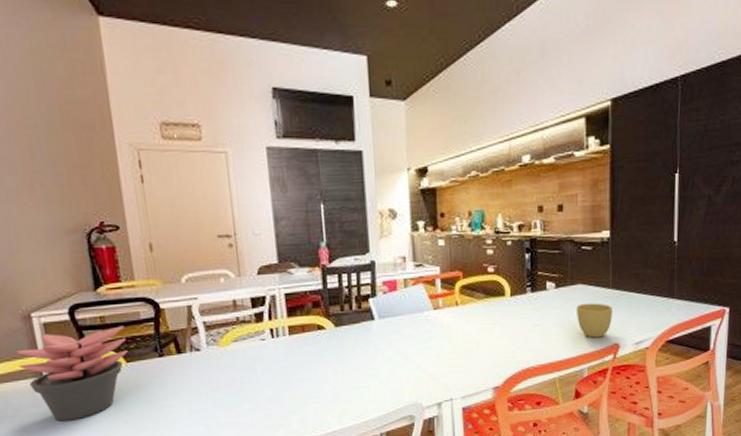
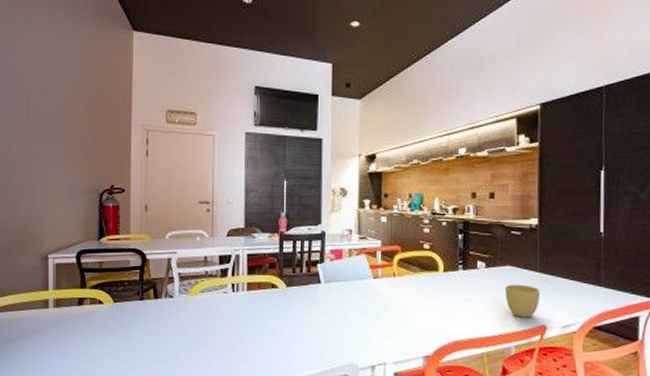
succulent plant: present [15,325,128,422] -> none [32,271,116,348]

